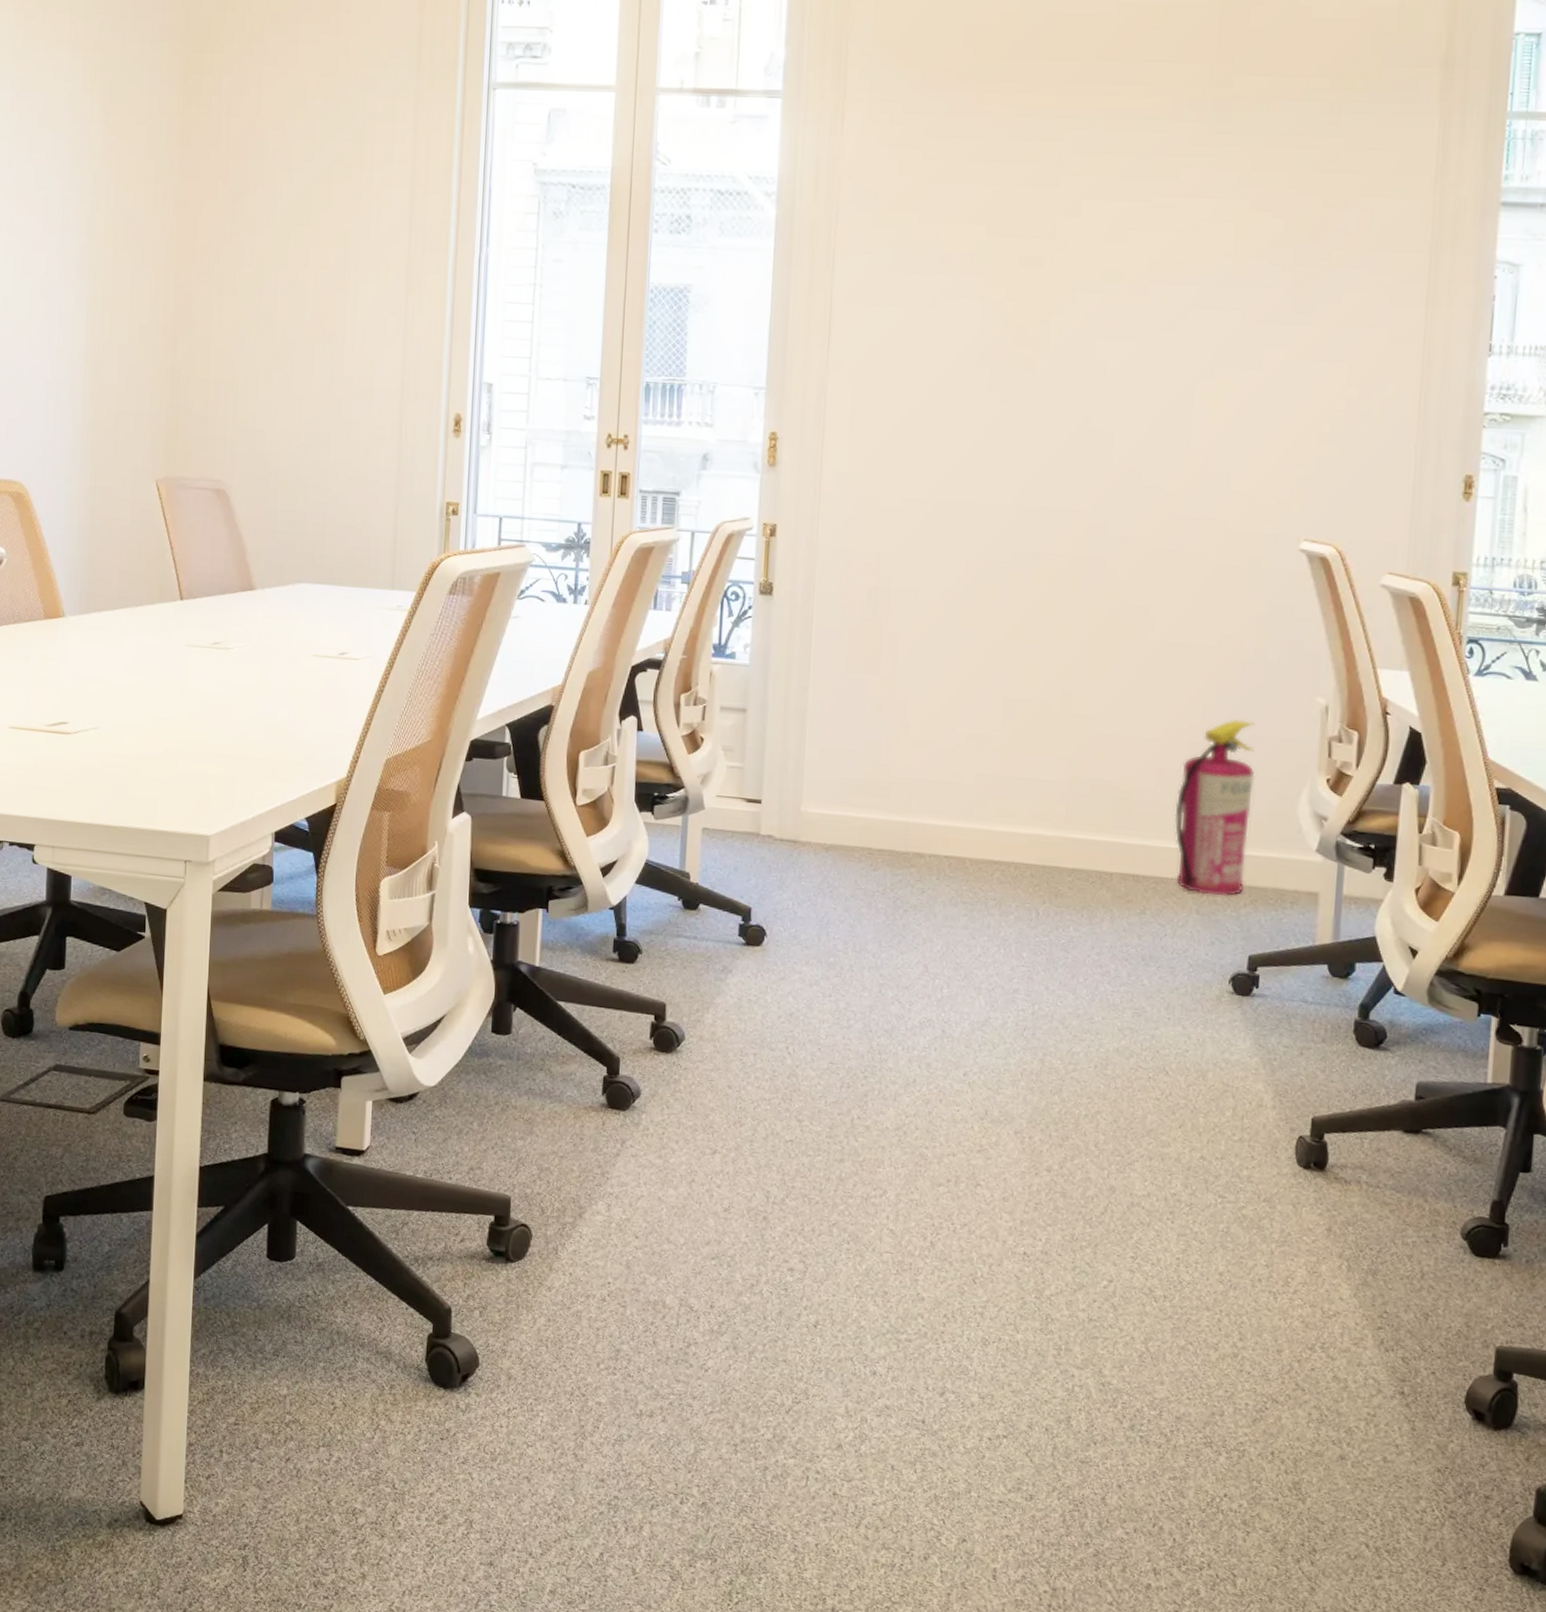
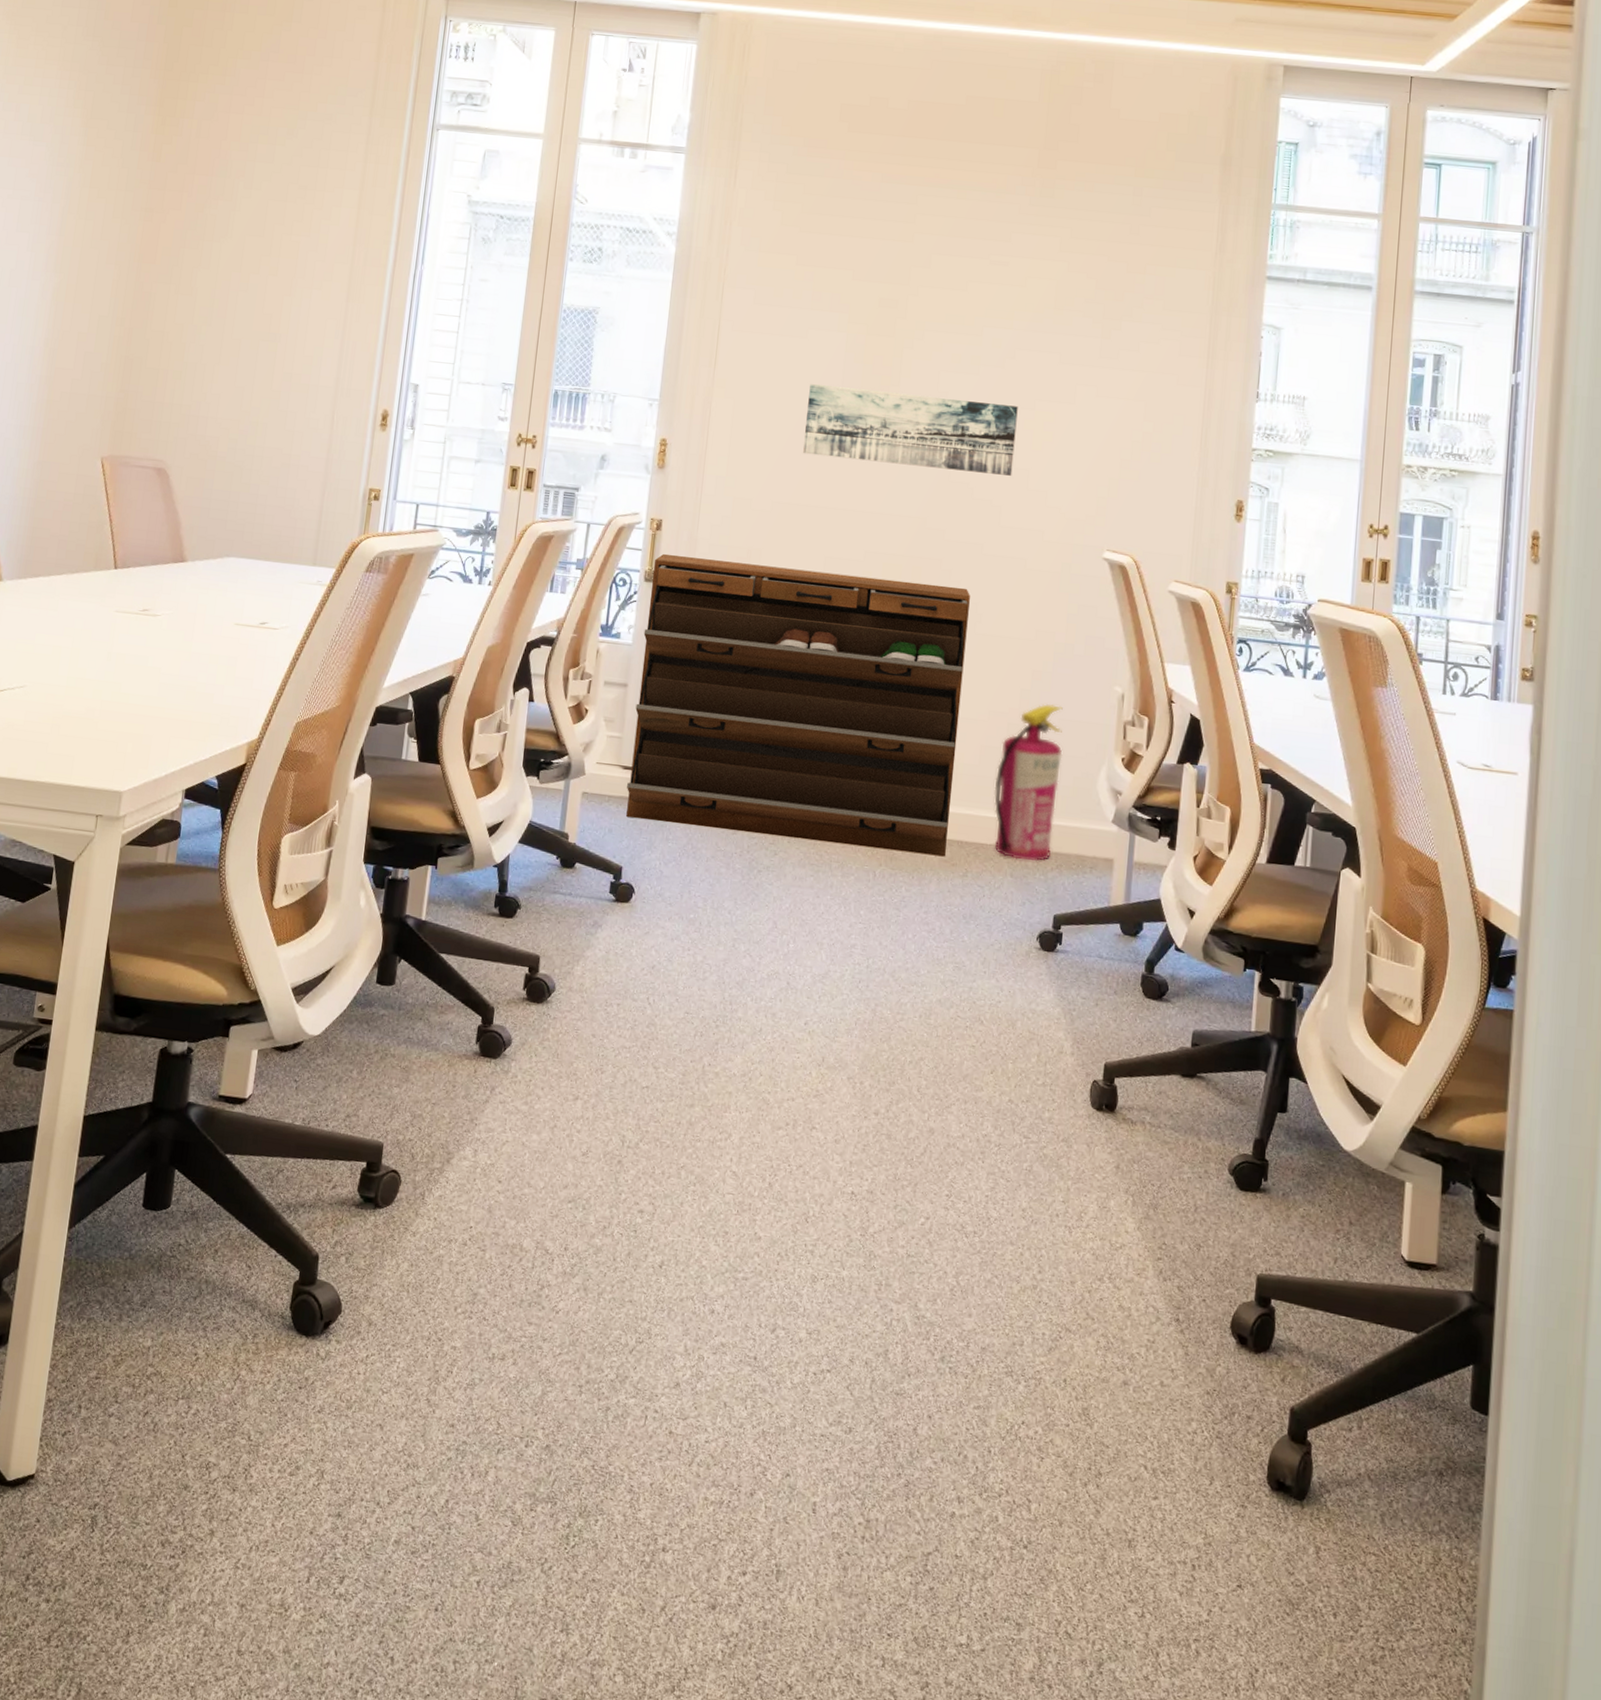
shoe rack: none [752,562,1140,893] -> present [626,553,970,857]
wall art: none [935,361,1192,458] -> present [802,384,1018,476]

